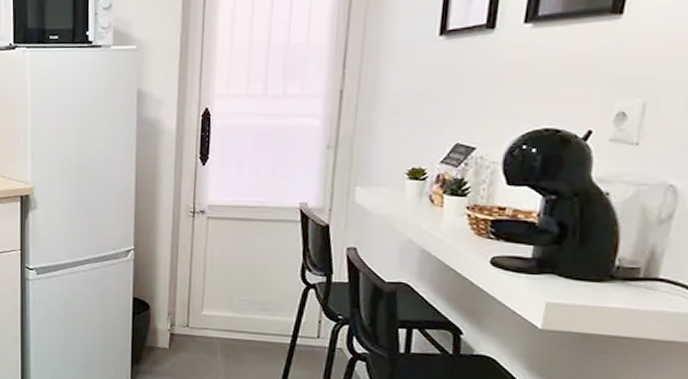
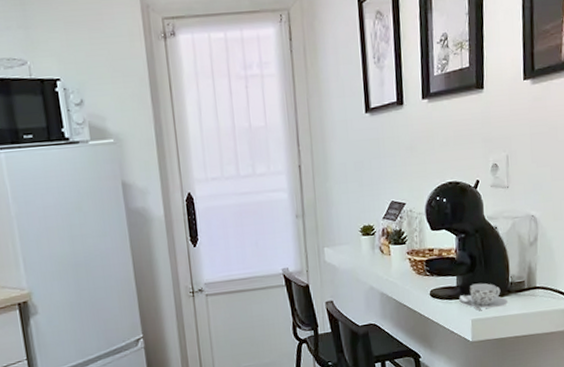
teacup: none [532,259,609,295] -> present [459,283,509,310]

